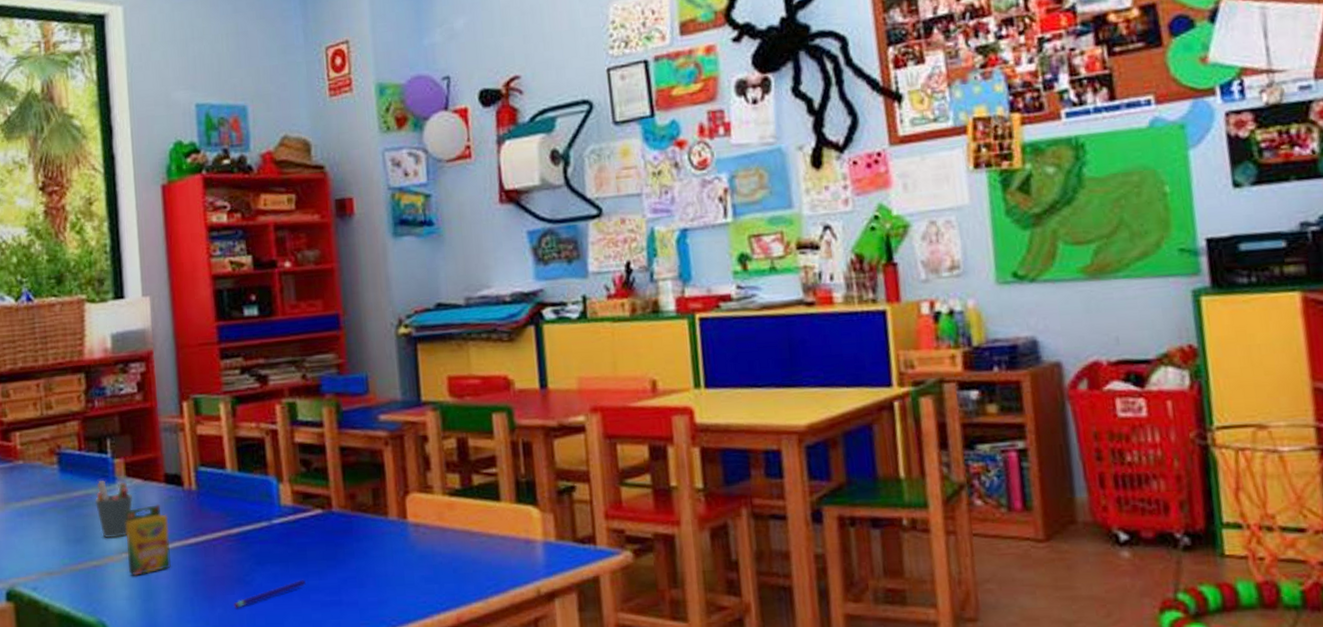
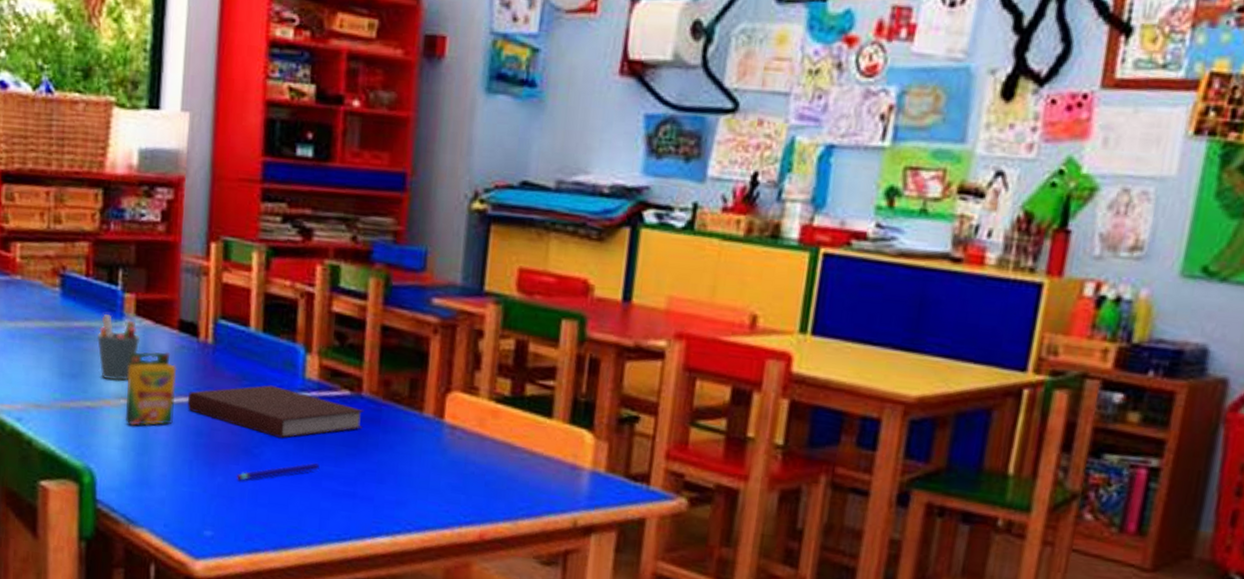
notebook: none [181,517,338,563] -> present [188,385,364,438]

